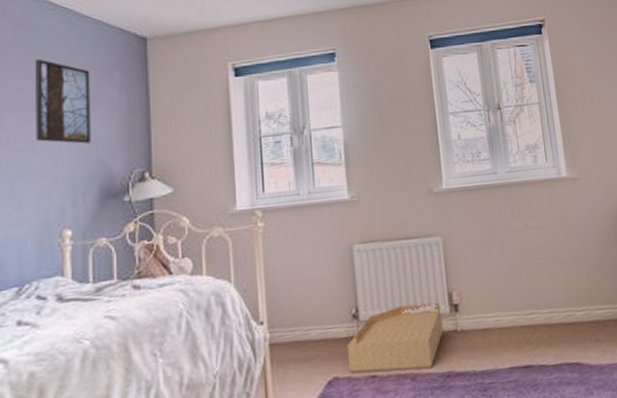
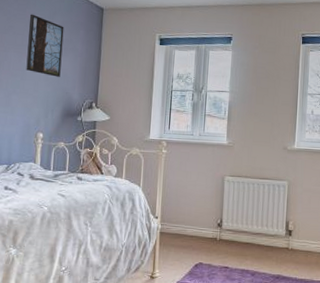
basket: present [346,303,444,374] -> none [210,224,280,271]

